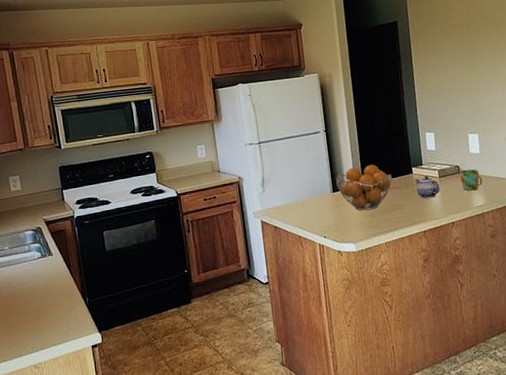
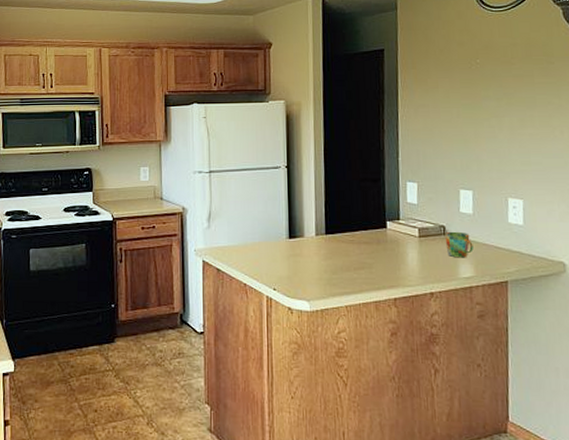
fruit basket: present [336,164,392,211] -> none [294,211,361,265]
teapot: present [415,175,441,199] -> none [389,232,420,260]

